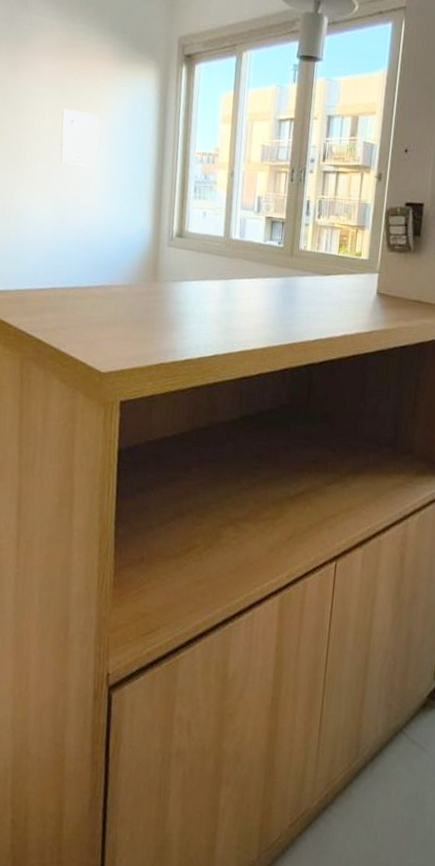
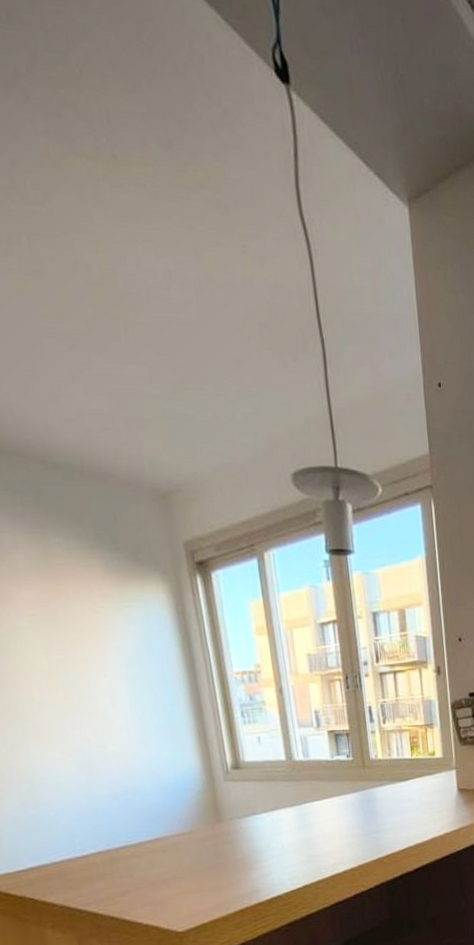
wall art: present [60,108,99,167] -> none [57,642,117,708]

